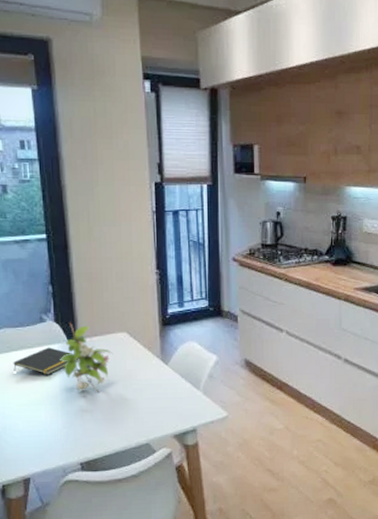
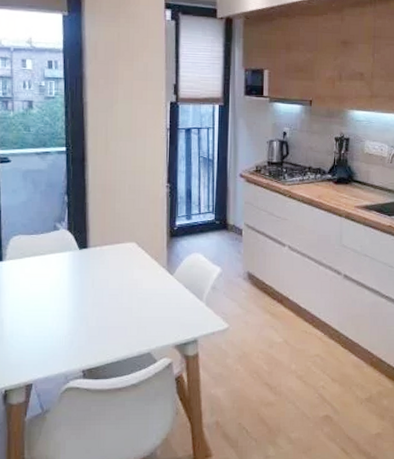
notepad: present [13,347,78,375] -> none [25,255,87,282]
plant: present [60,322,113,393] -> none [70,231,122,301]

